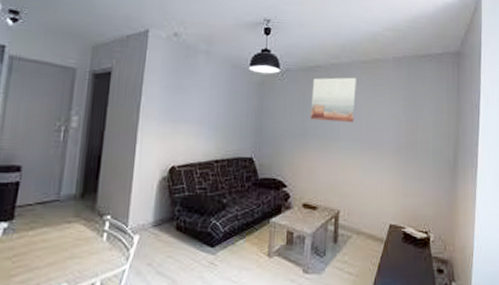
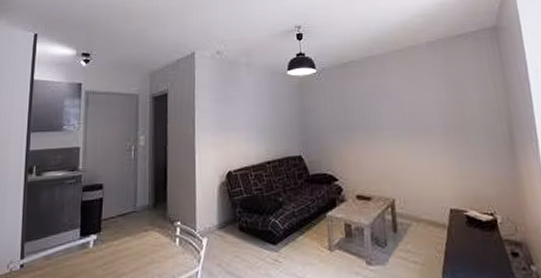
wall art: present [310,77,356,122] -> none [349,67,396,113]

